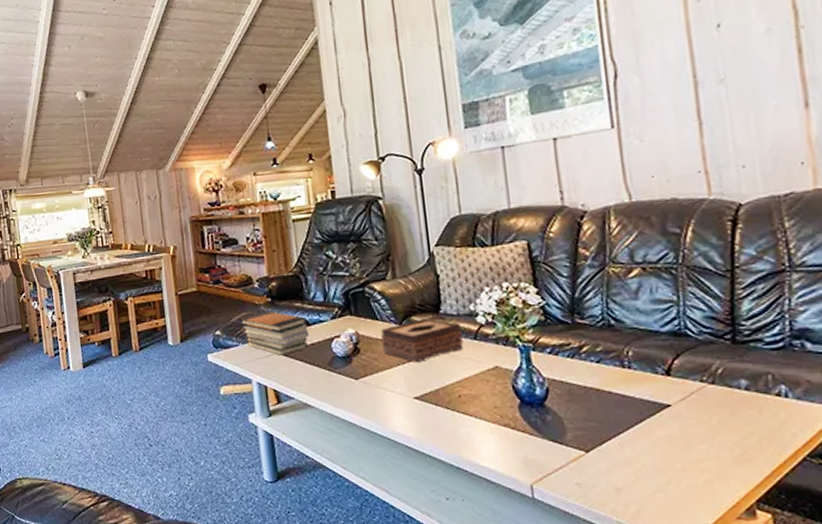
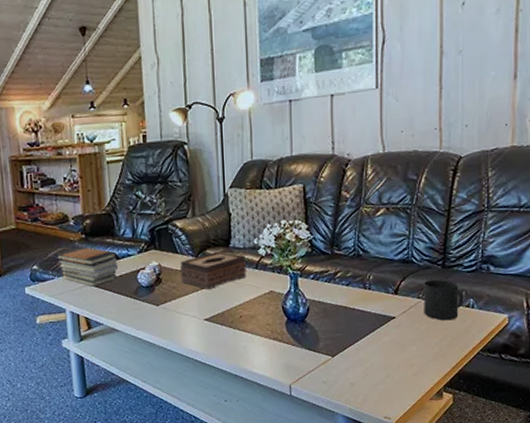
mug: none [707,358,772,413] -> present [424,279,464,321]

